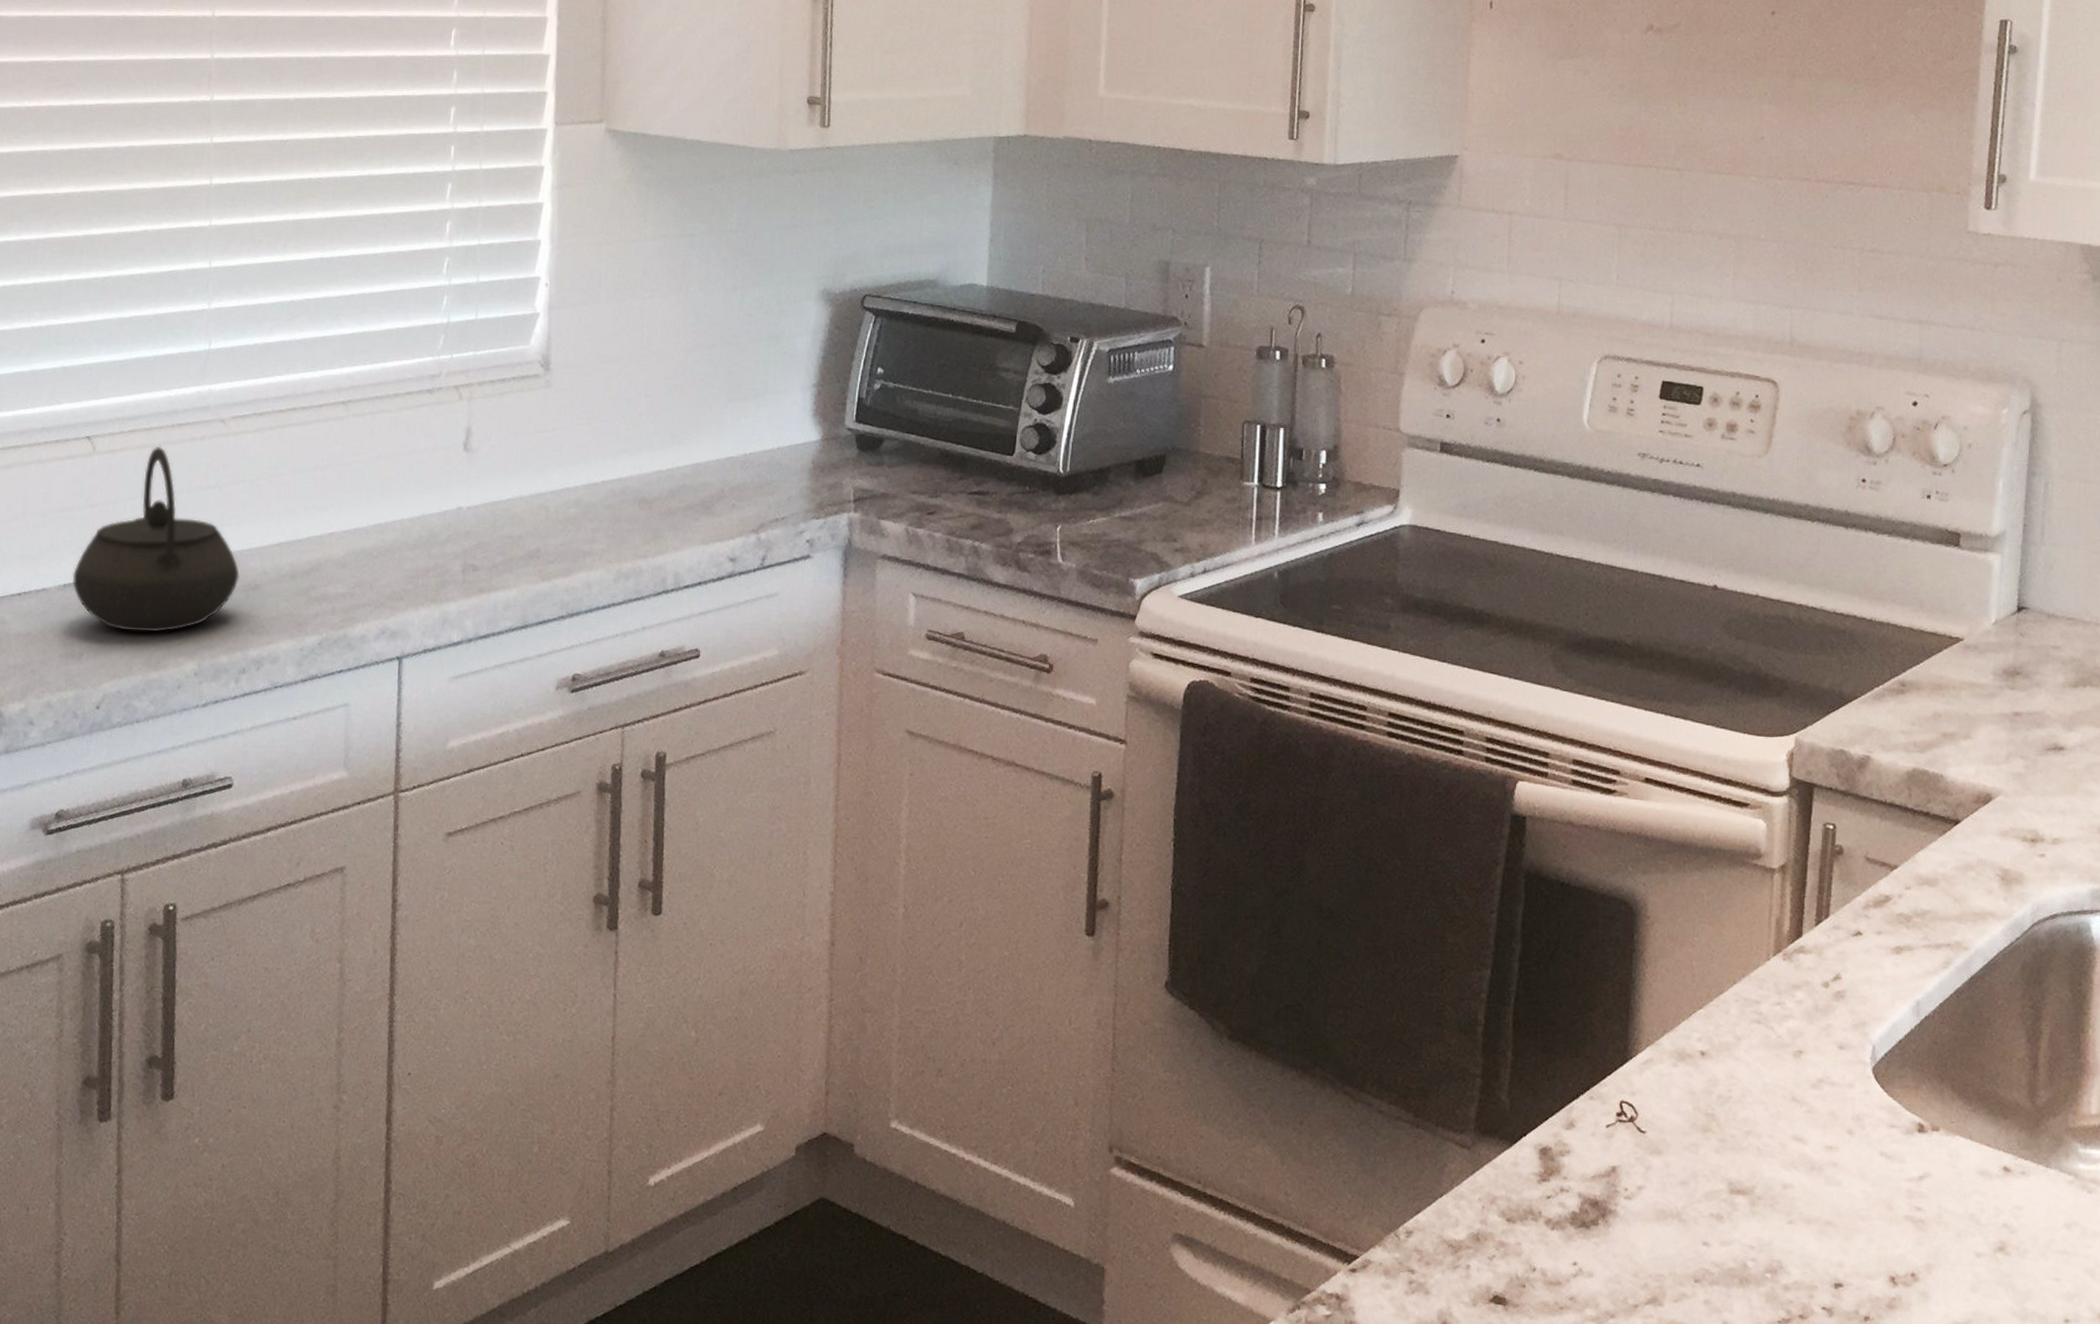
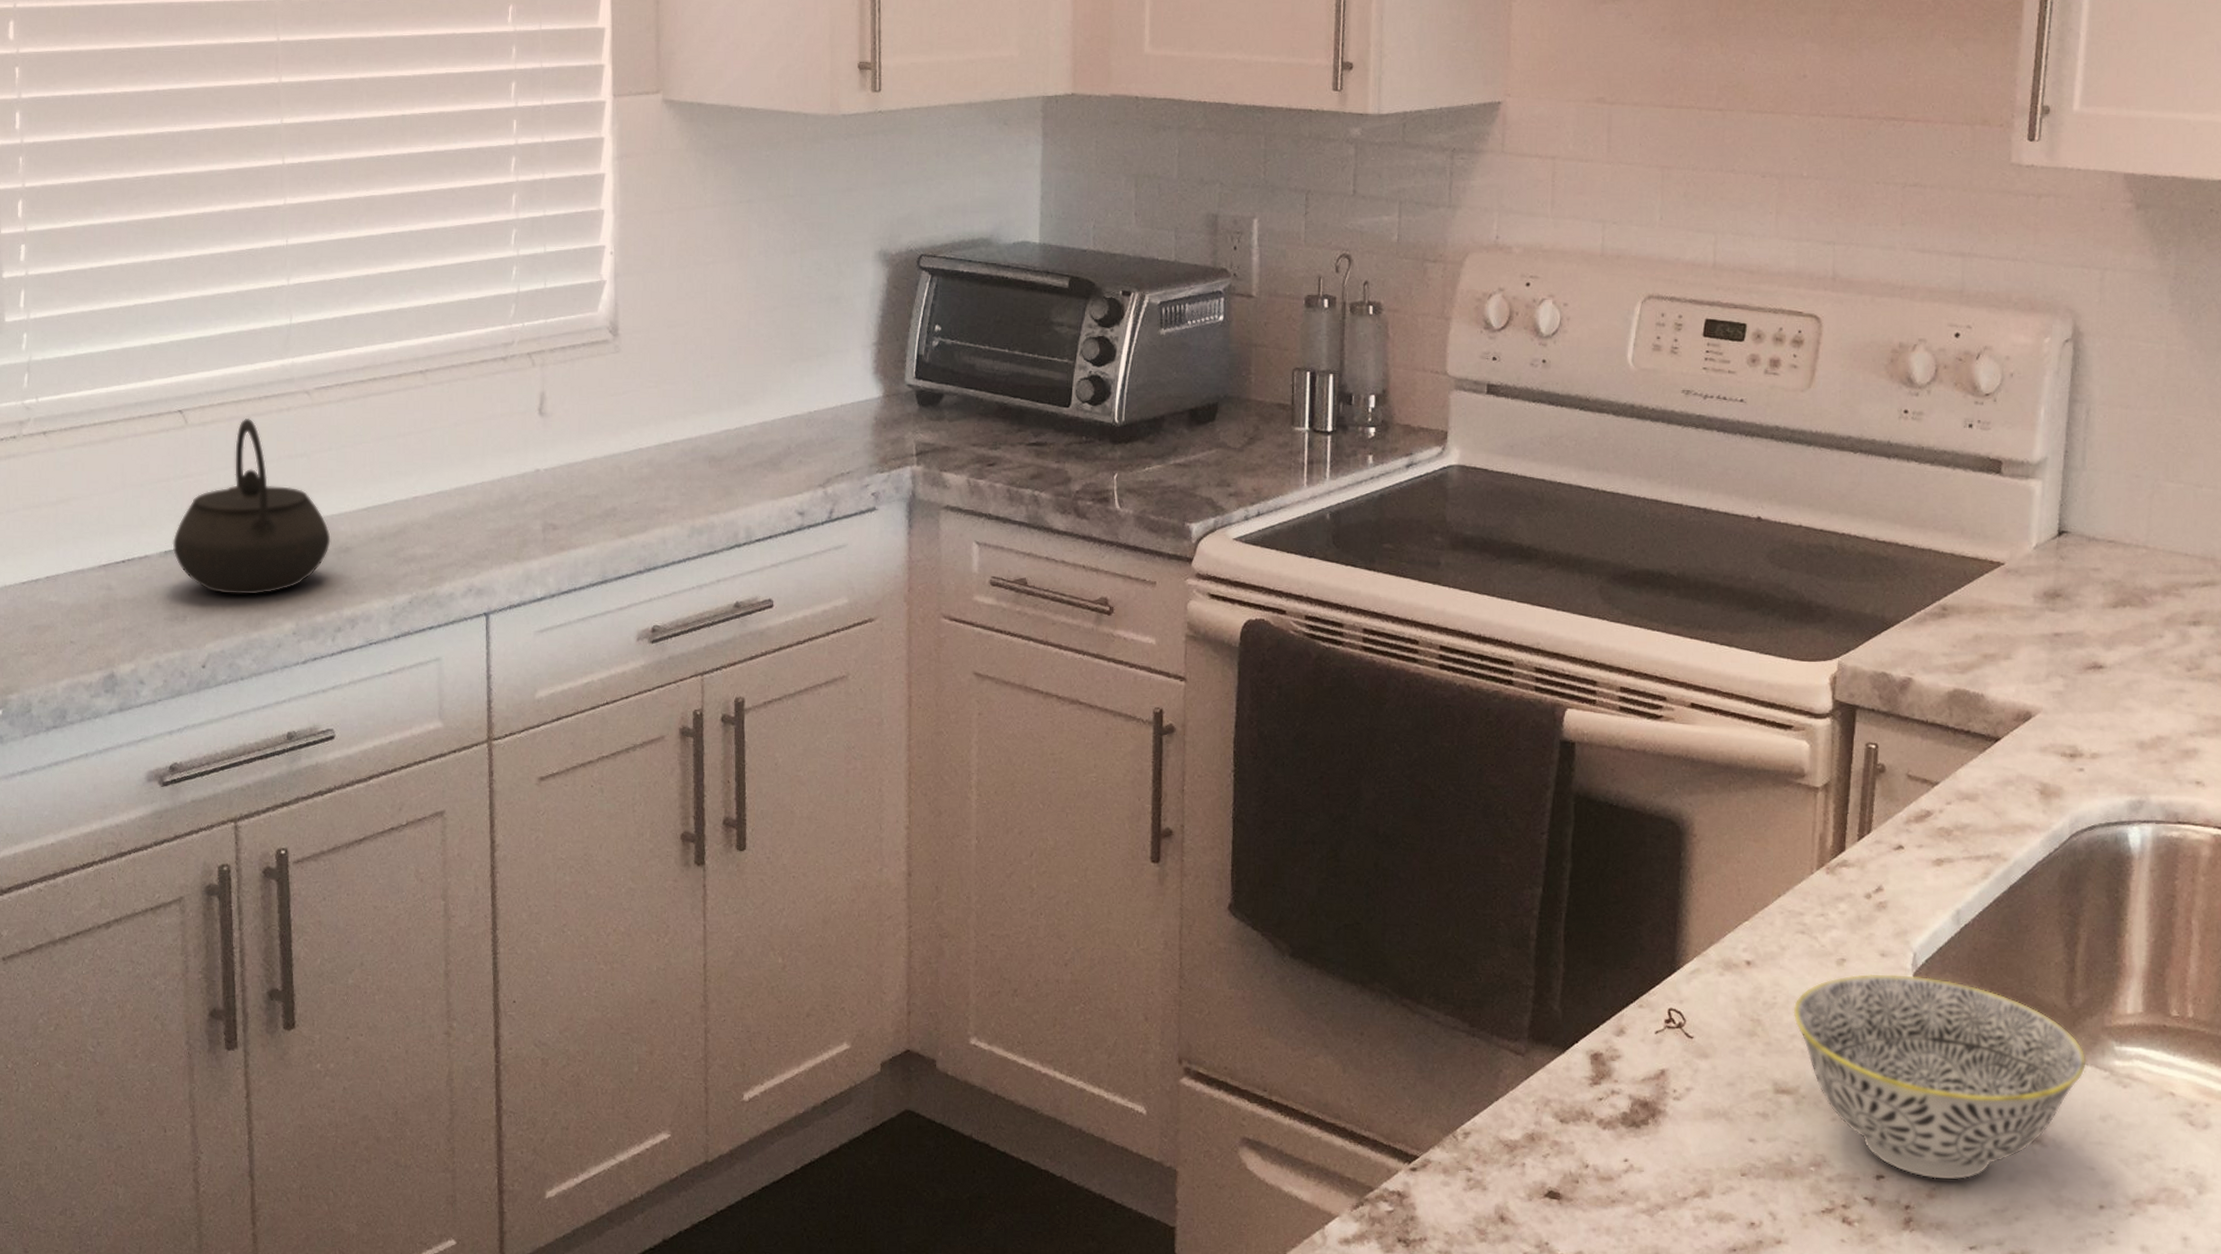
bowl: none [1749,1067,2050,1289] -> present [1793,974,2087,1180]

